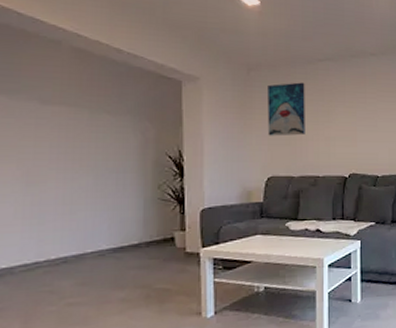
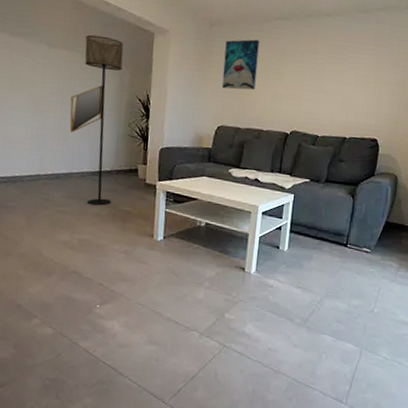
home mirror: none [77,145,122,204] -> present [69,85,103,133]
floor lamp: none [93,87,145,289] -> present [85,34,124,206]

